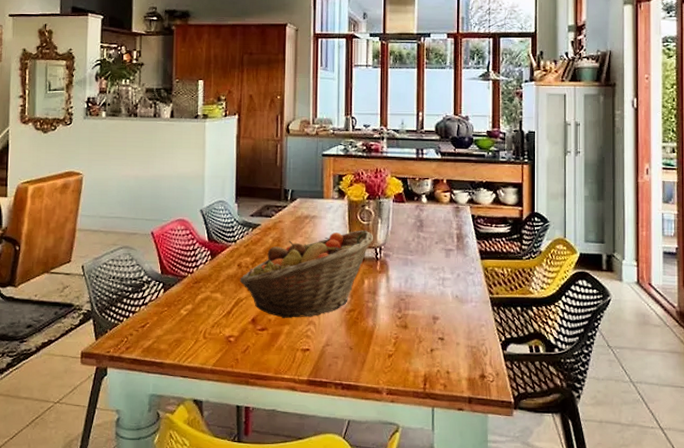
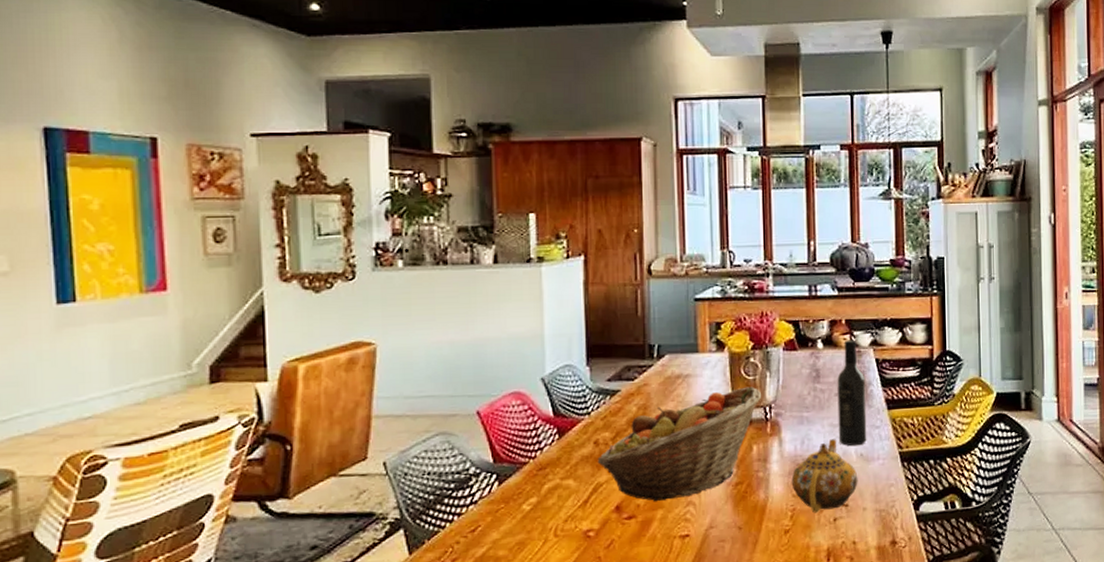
teapot: none [396,280,453,343] -> present [791,439,858,513]
wine bottle: none [437,197,463,289] -> present [837,339,867,446]

